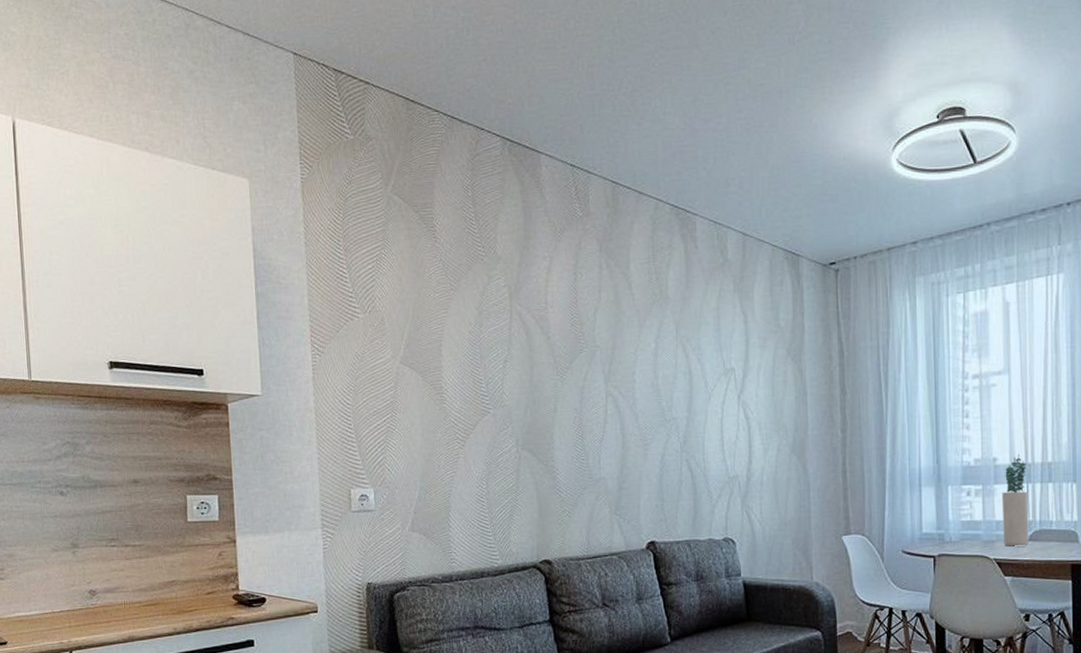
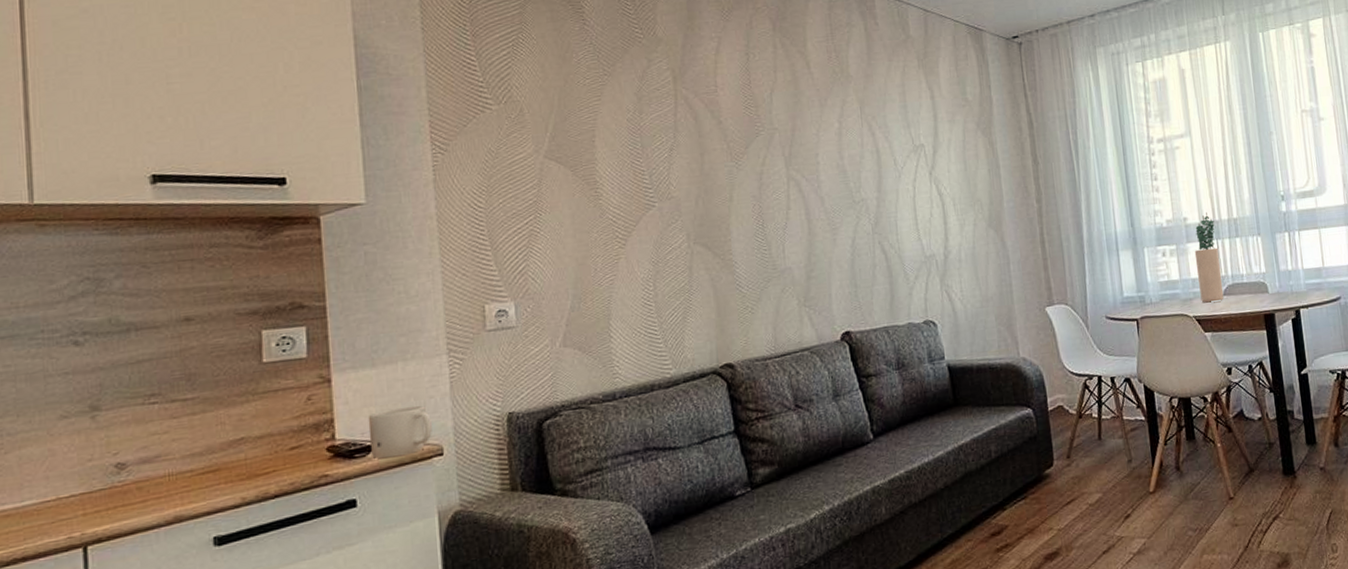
mug: none [262,569,310,611] -> present [367,405,433,461]

